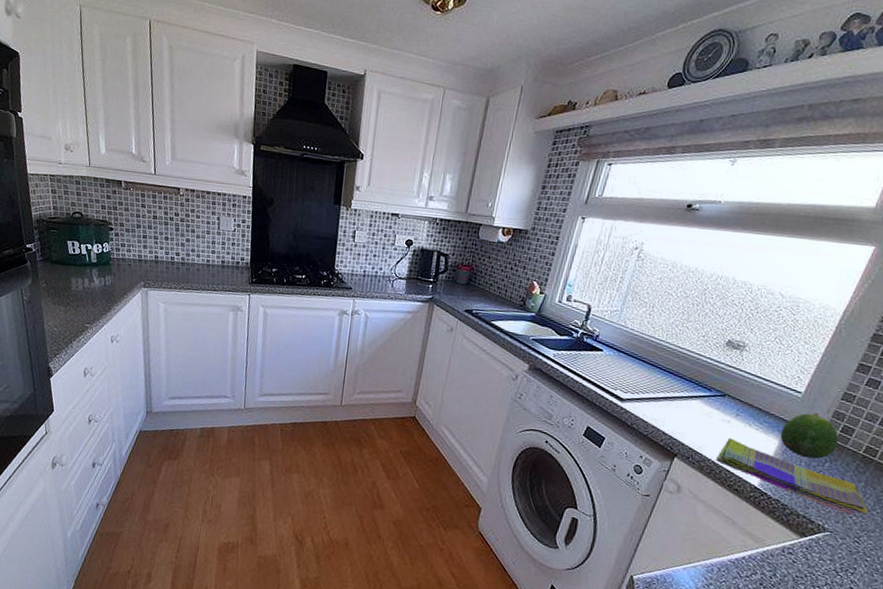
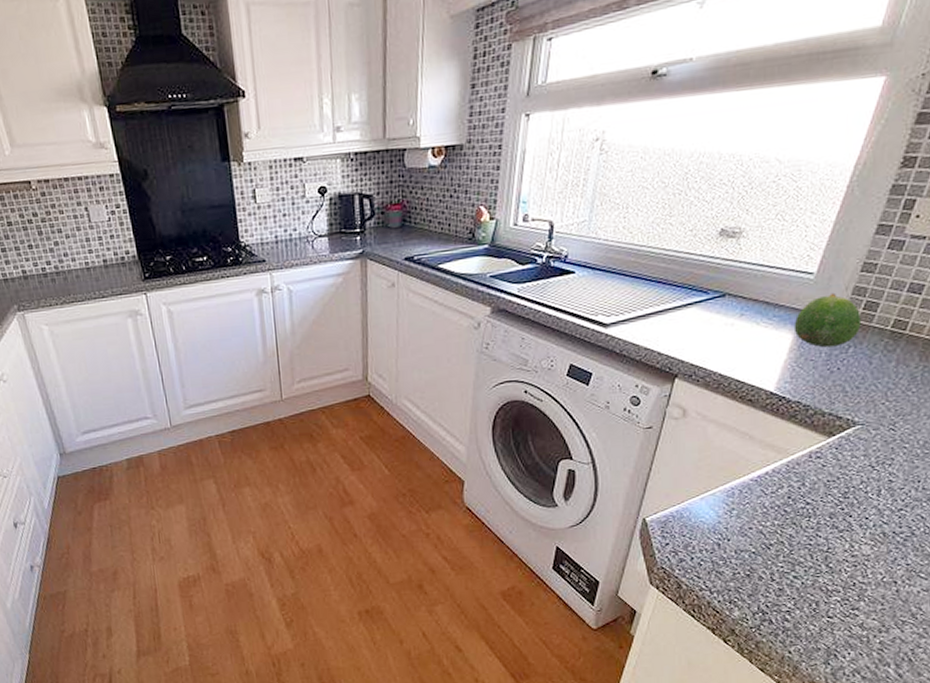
dish towel: present [716,437,869,516] -> none [723,342,903,402]

